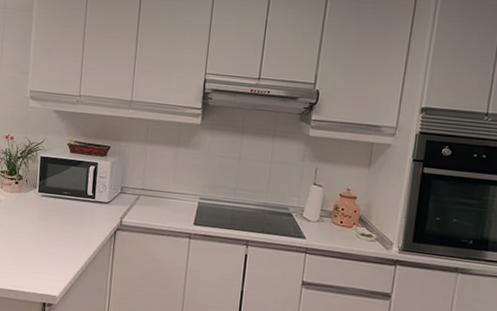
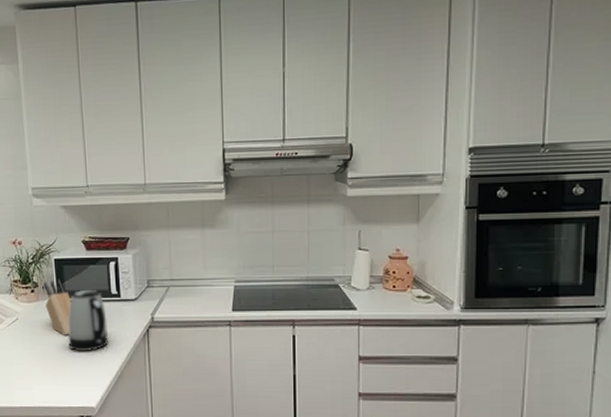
knife block: none [26,175,50,227] -> present [43,279,71,335]
kettle: none [41,188,80,245] -> present [68,290,108,352]

